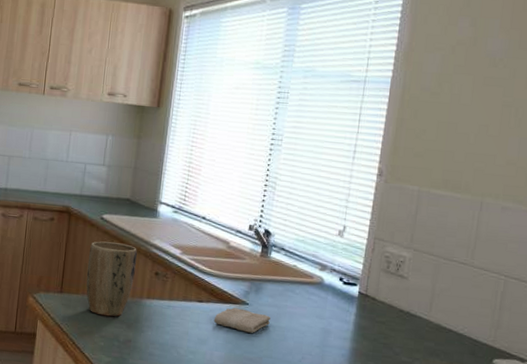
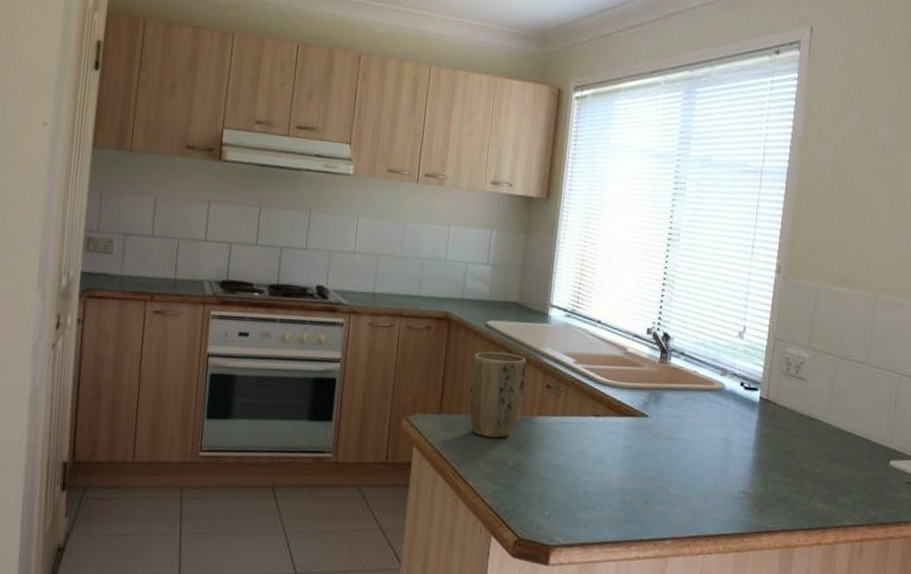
washcloth: present [213,308,270,333] -> none [611,421,671,448]

